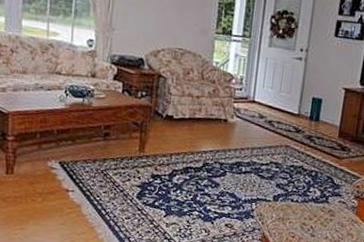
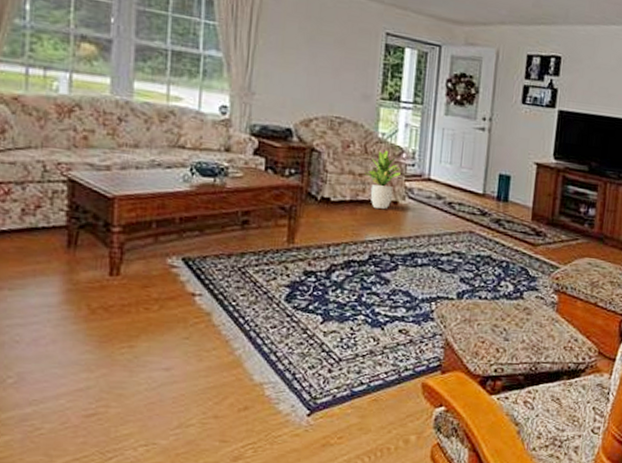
potted plant: none [201,76,230,126] -> present [364,150,401,209]

